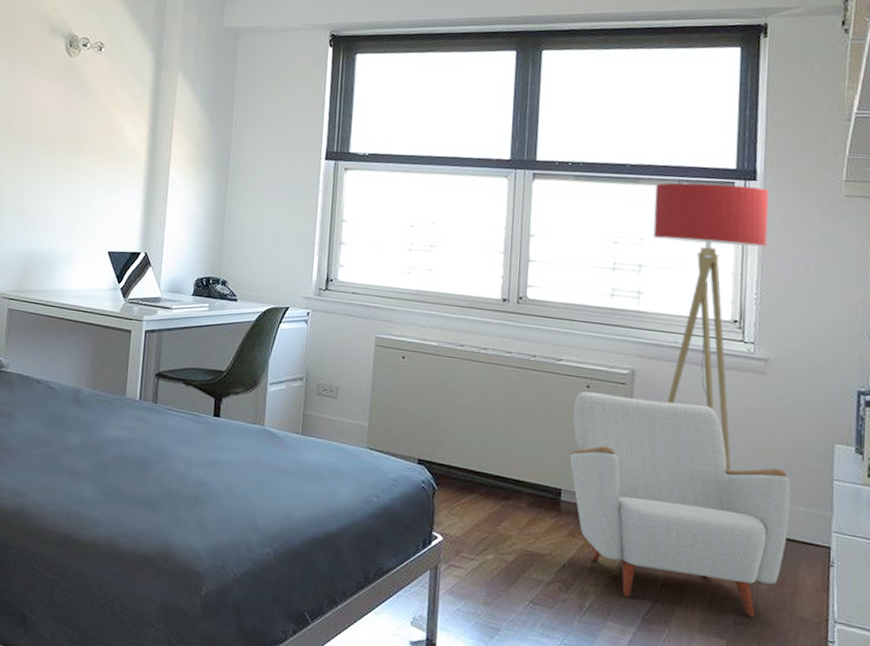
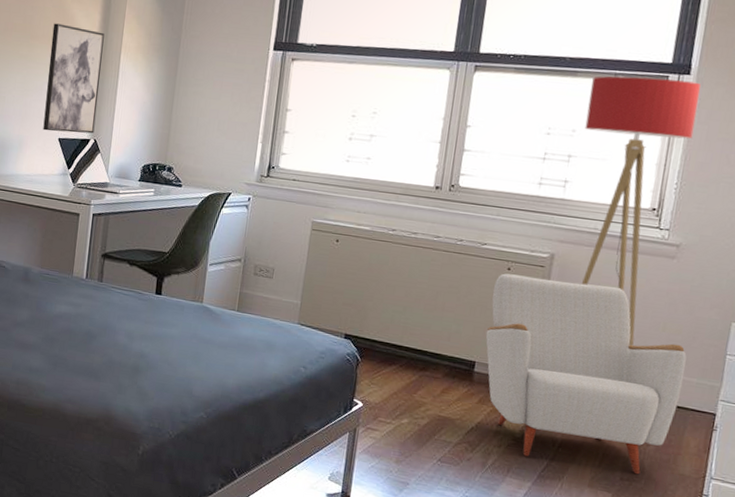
wall art: none [92,135,153,247] -> present [43,23,104,134]

